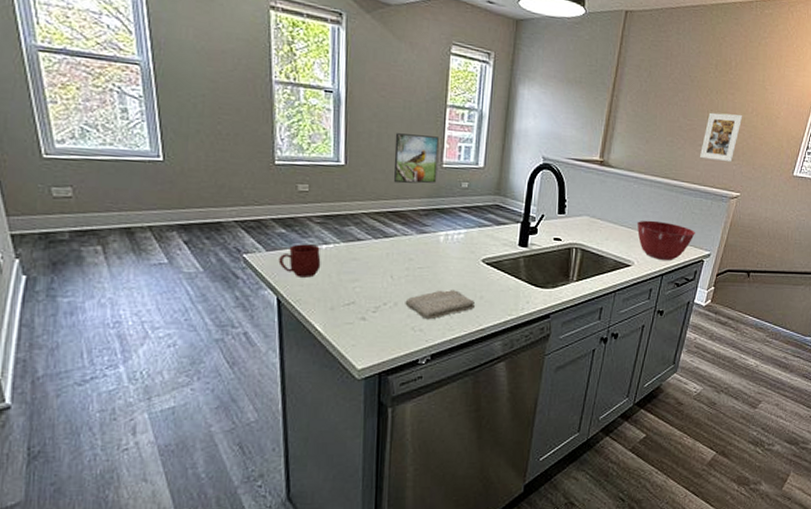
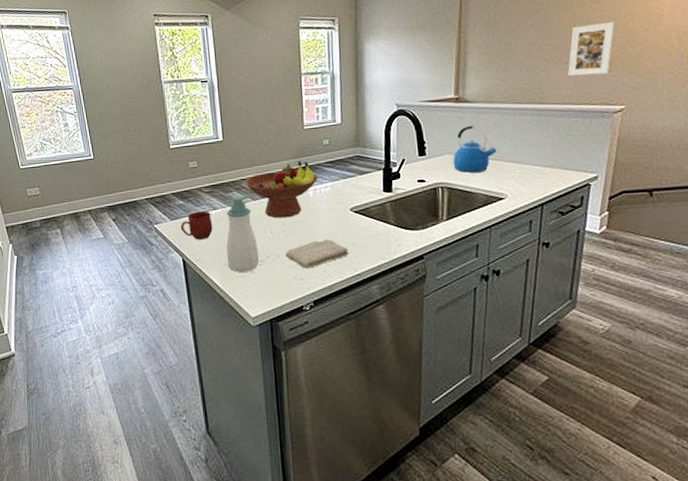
soap bottle: none [334,231,374,318] -> present [226,195,260,272]
fruit bowl: none [366,201,452,262] -> present [244,160,319,218]
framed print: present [394,133,439,184] -> none [260,103,300,150]
kettle: none [589,190,631,237] -> present [452,125,497,173]
mixing bowl: present [637,220,695,260] -> none [504,148,575,189]

